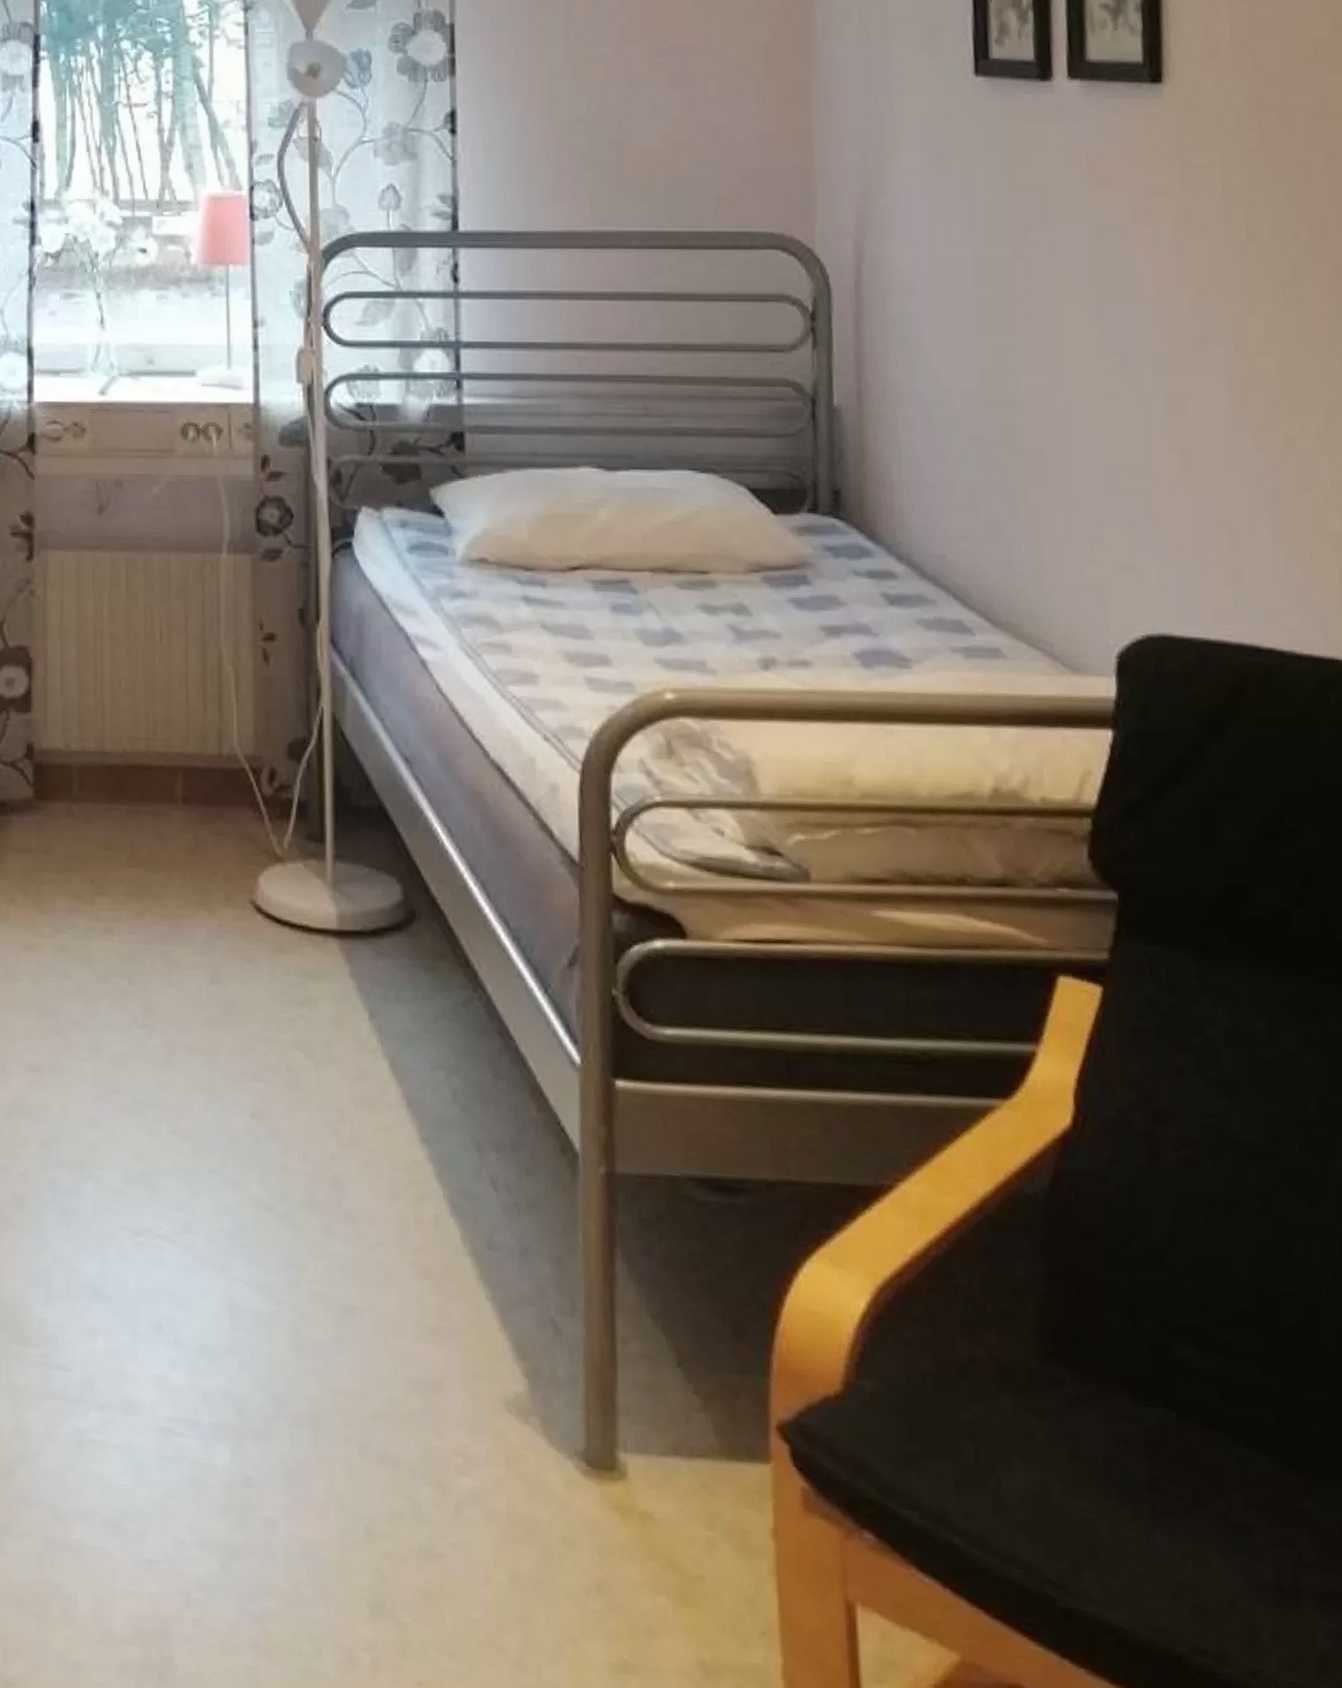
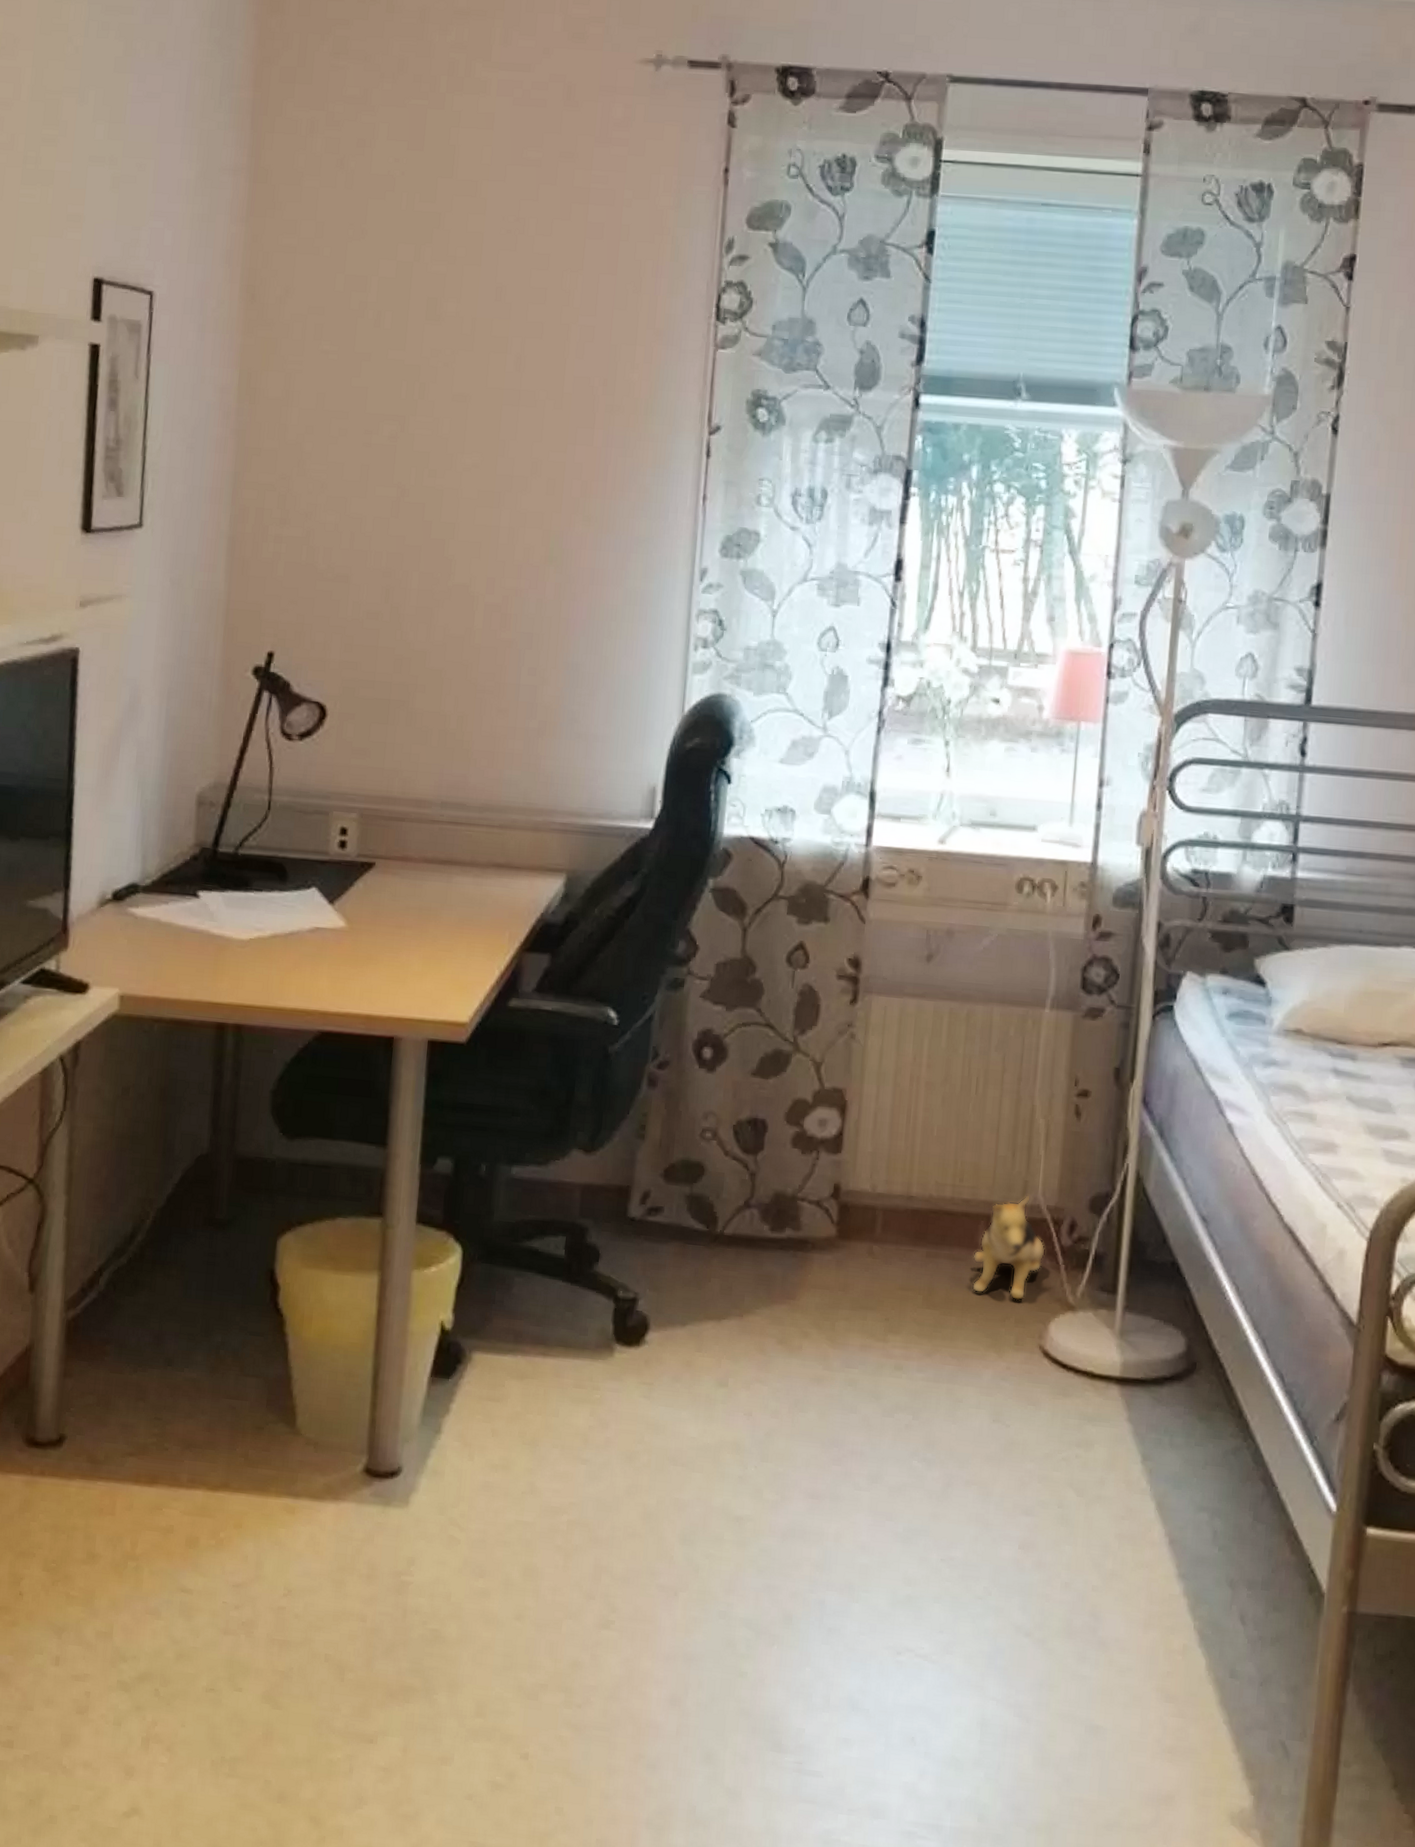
plush toy: none [173,744,247,855] -> present [972,1195,1045,1301]

